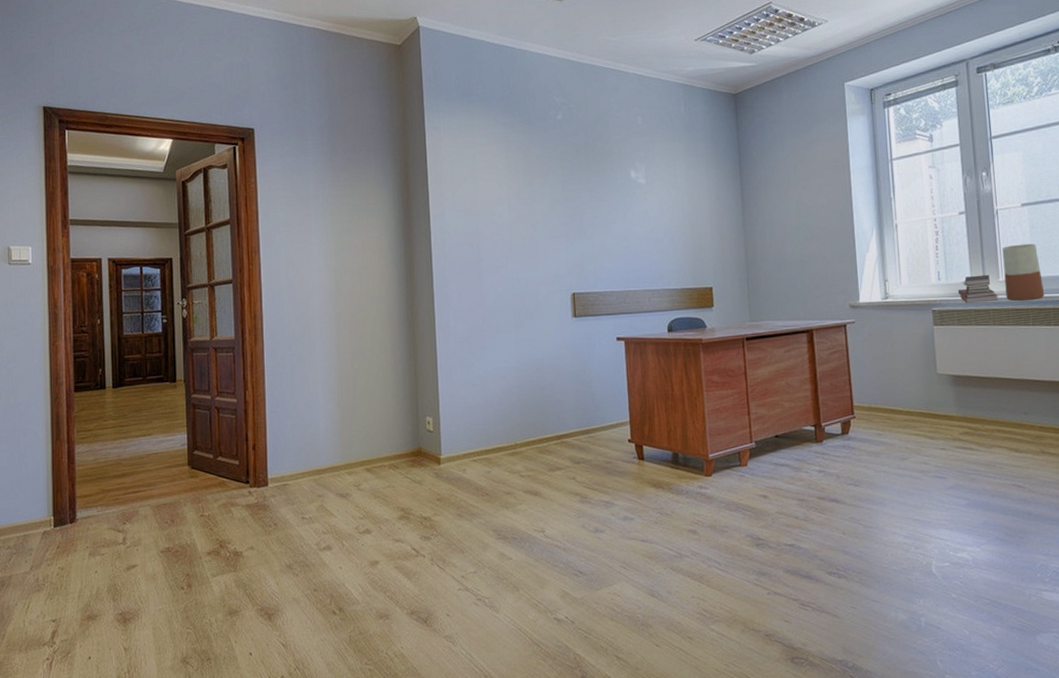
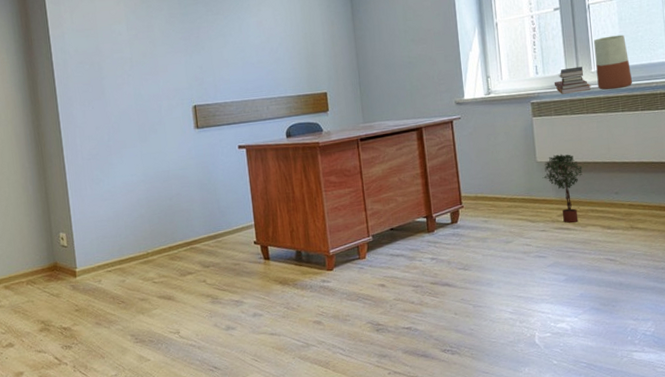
potted tree: none [943,367,988,442] -> present [542,154,583,223]

